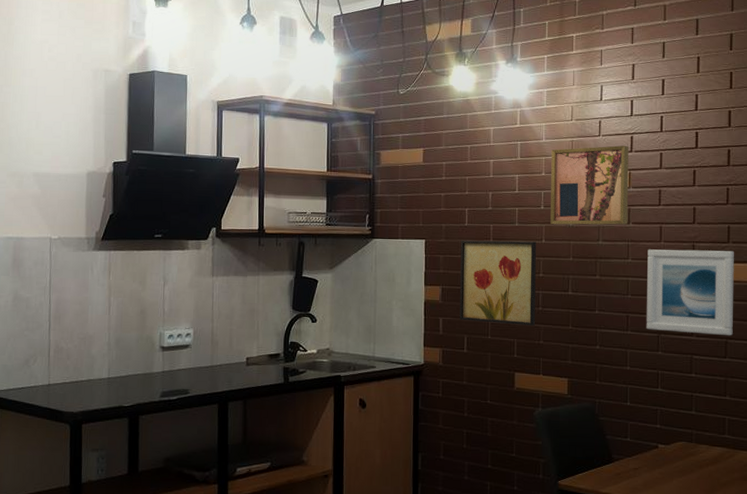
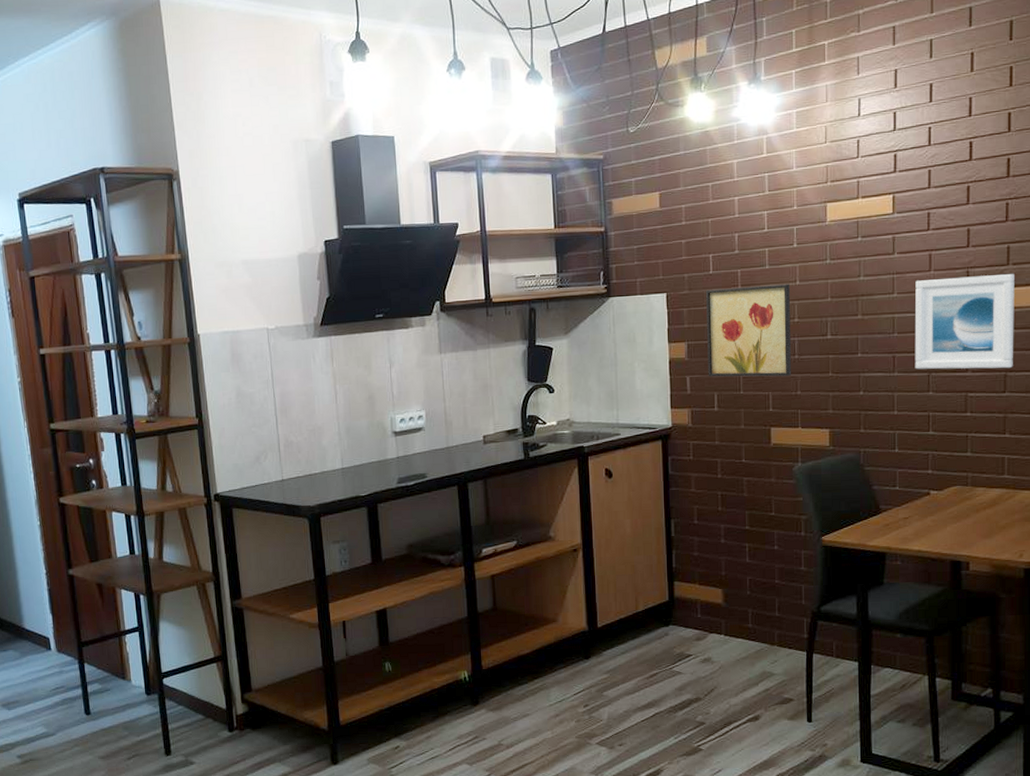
wall art: present [550,145,629,225] -> none [804,165,893,264]

